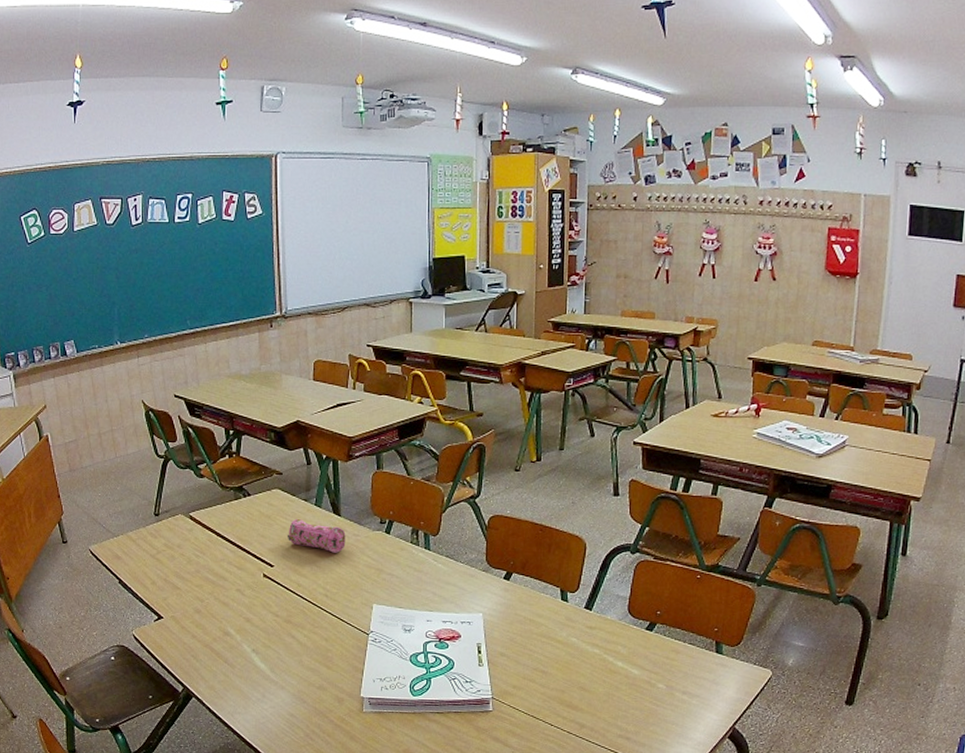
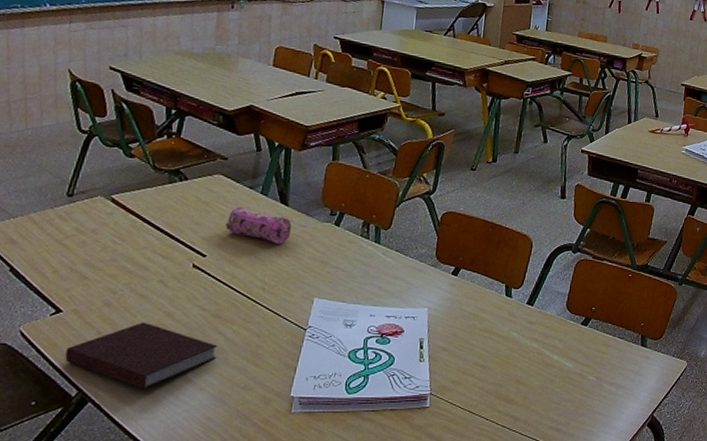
notebook: none [170,627,293,688] -> present [65,322,218,390]

